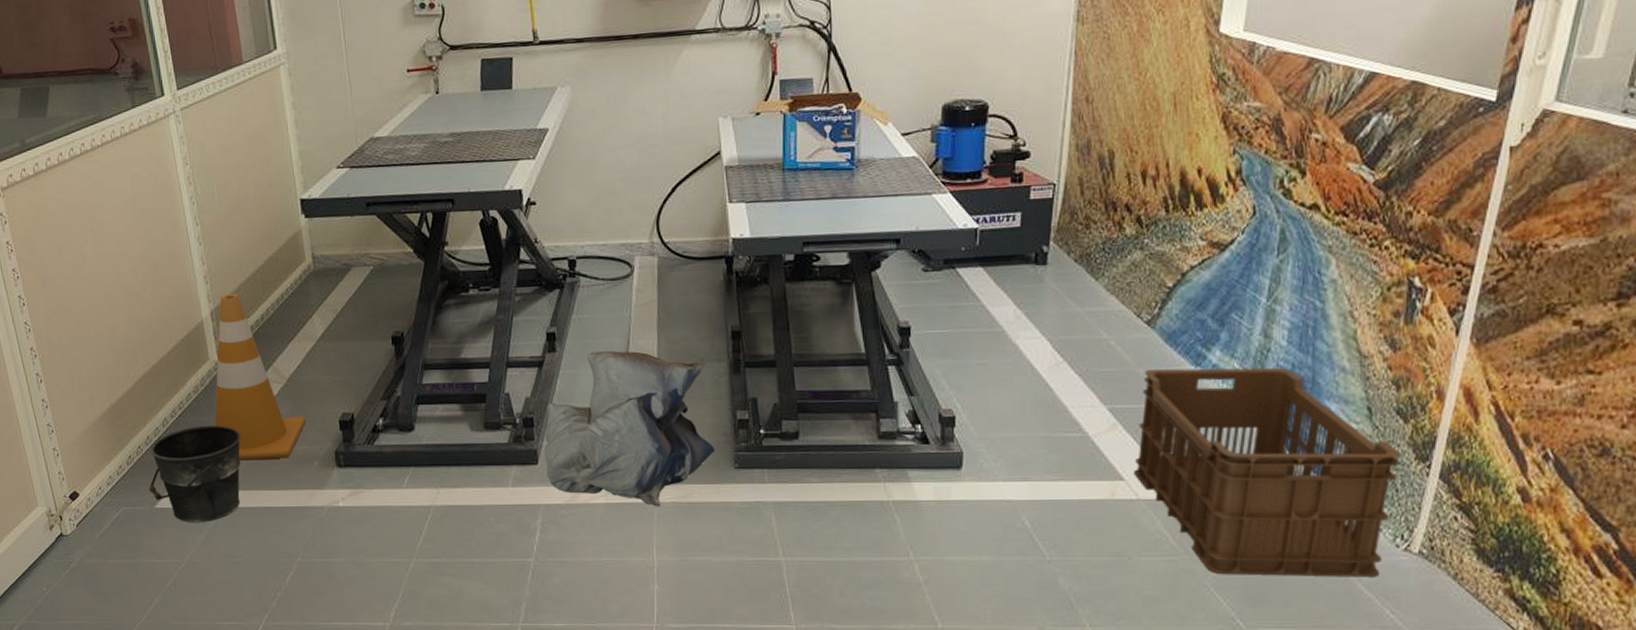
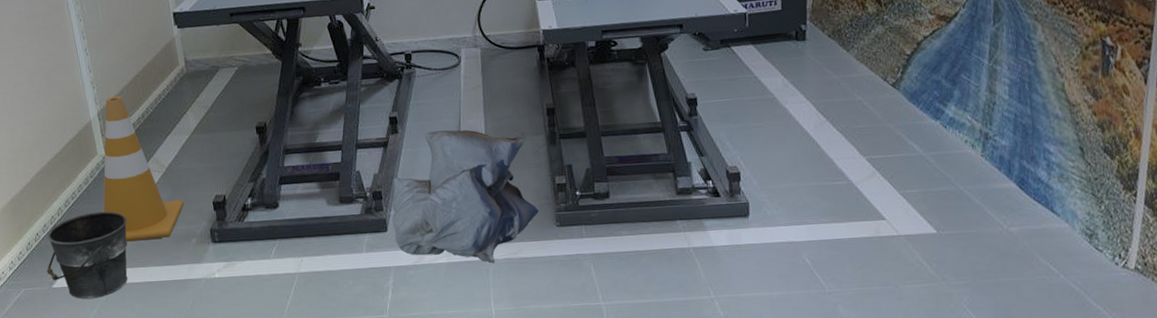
plastic crate: present [1134,367,1401,577] -> none [893,118,1111,296]

